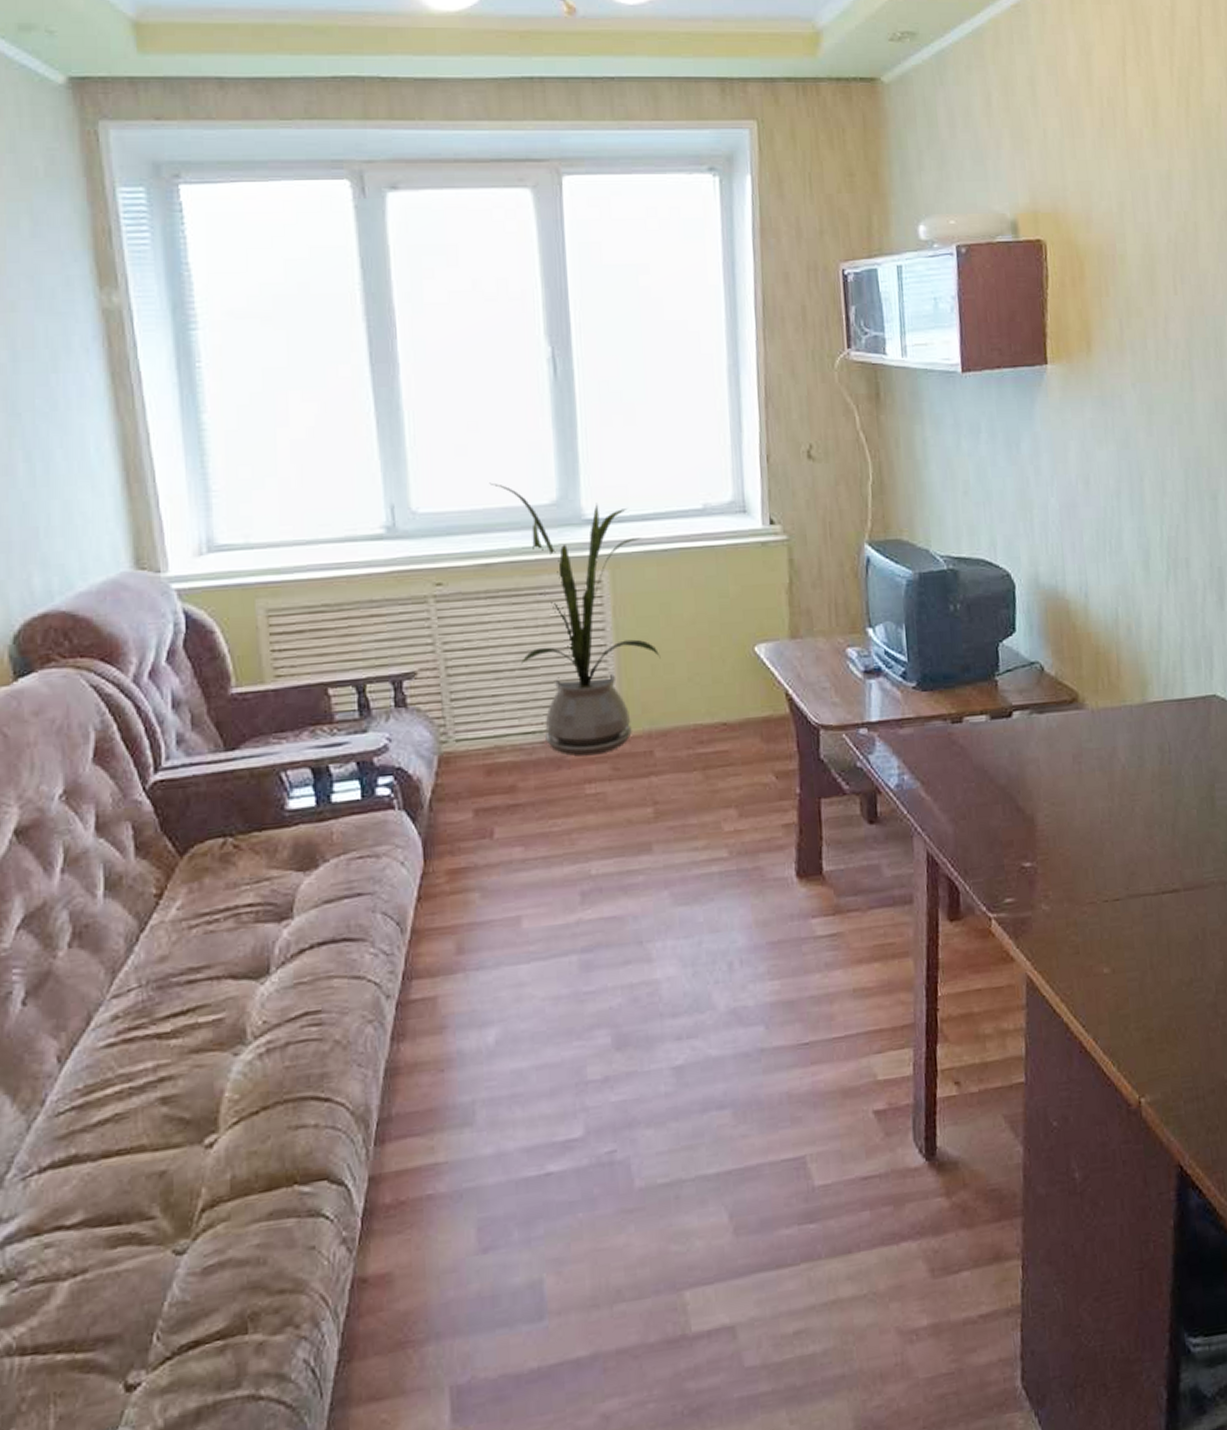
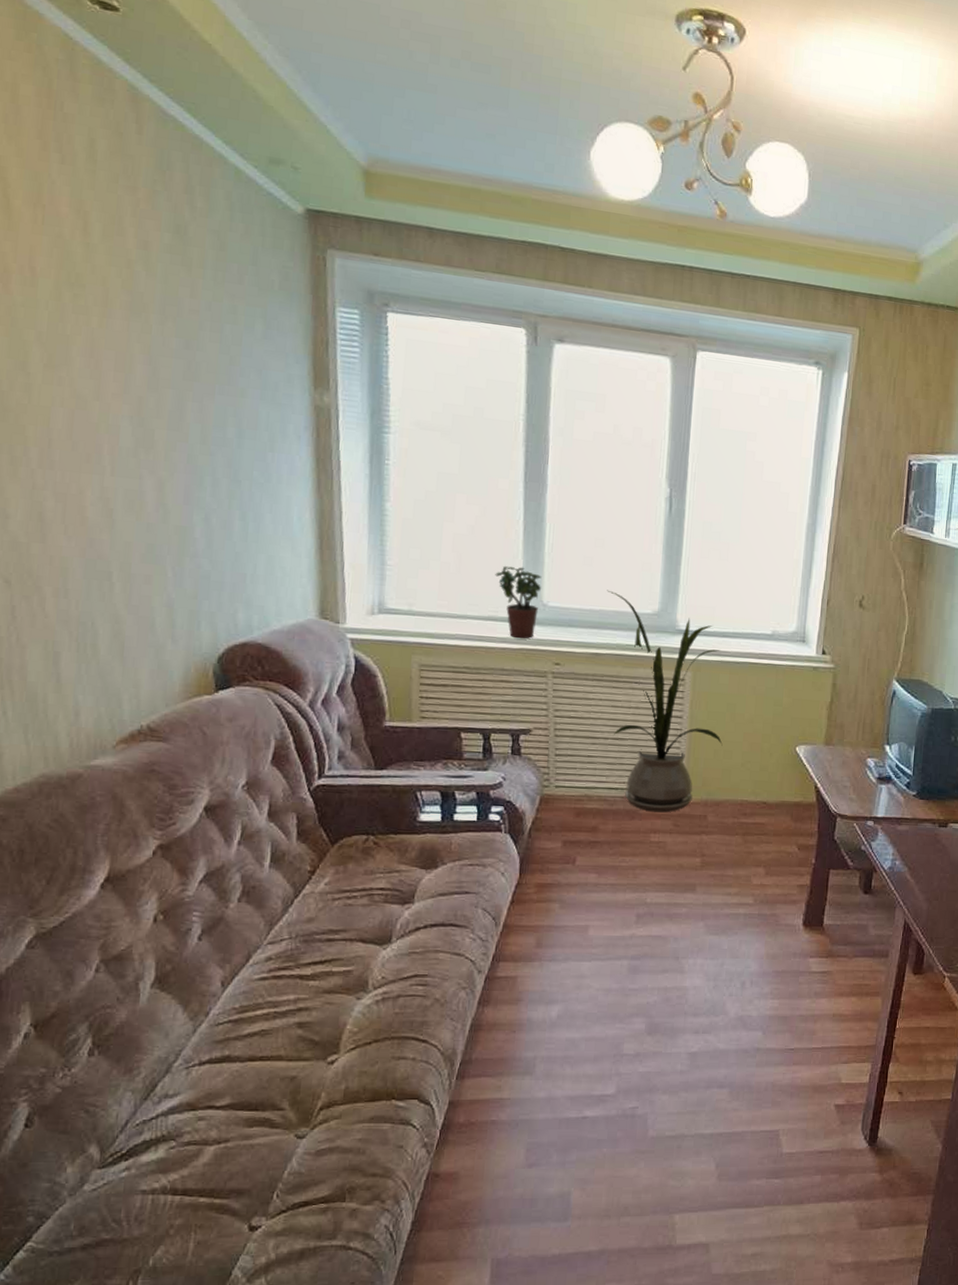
potted plant: none [347,469,407,559] -> present [495,565,542,638]

